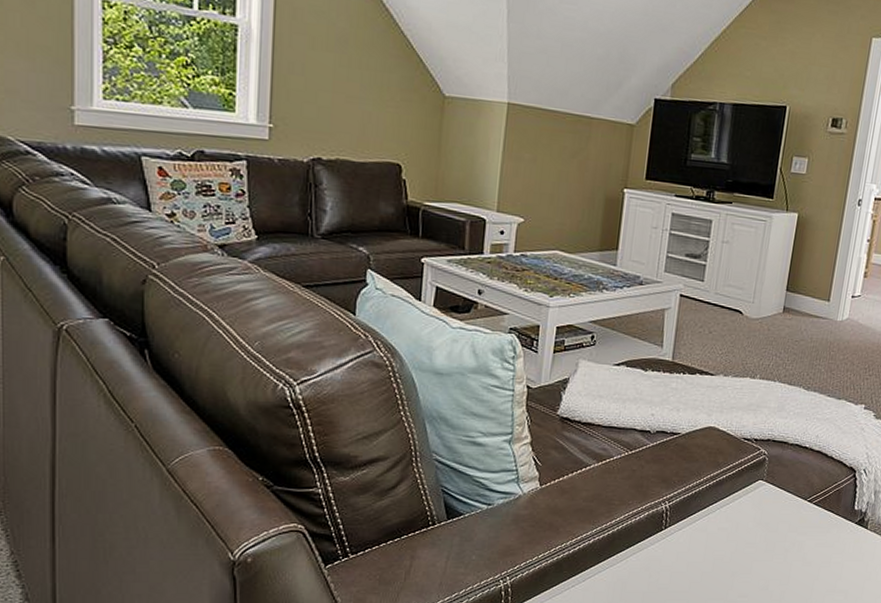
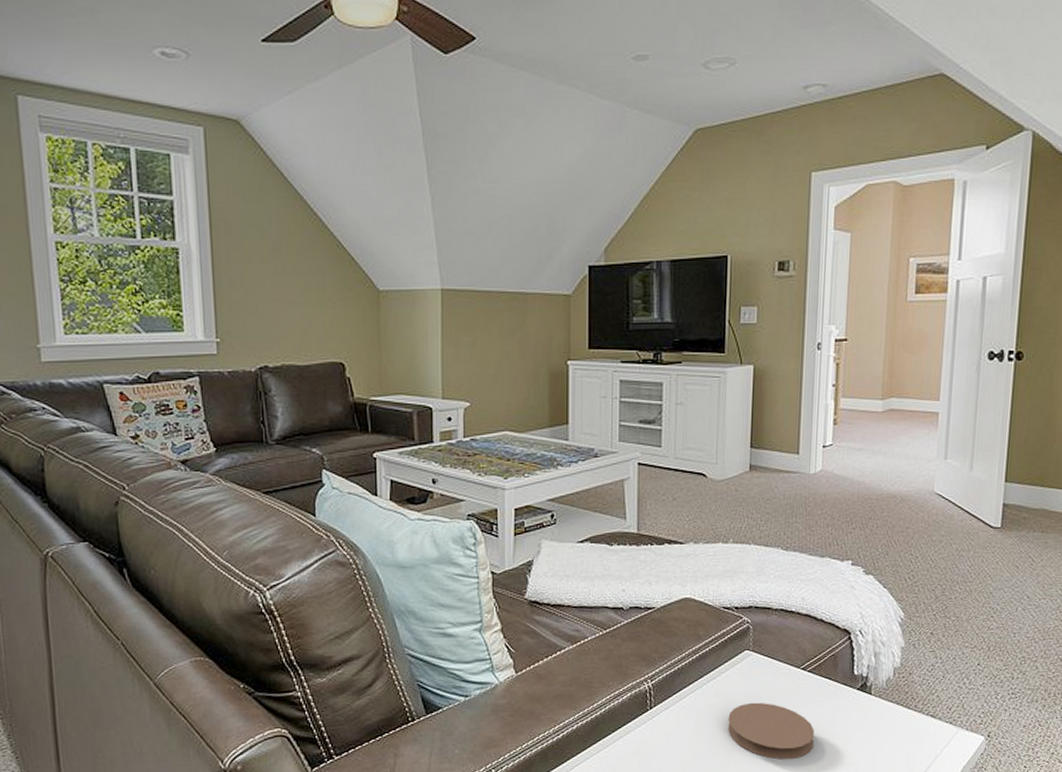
coaster: none [734,529,813,583] -> present [728,702,815,760]

